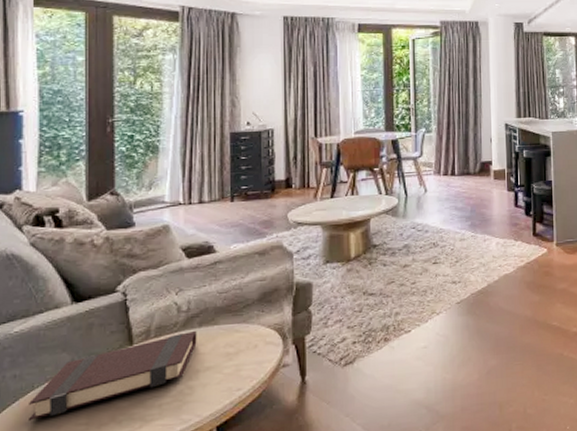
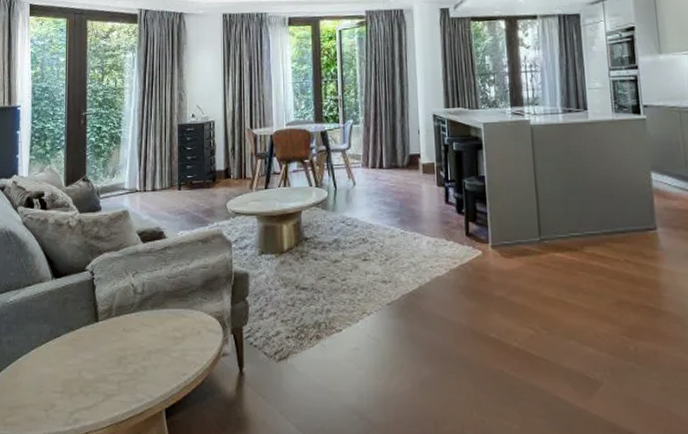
book: present [29,330,197,421] -> none [19,312,149,384]

